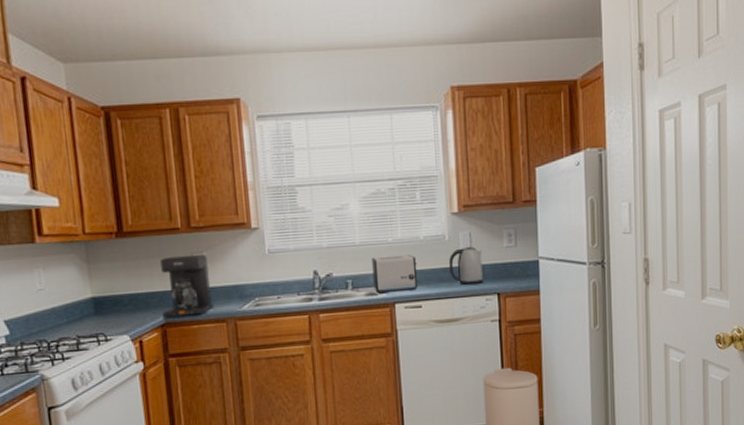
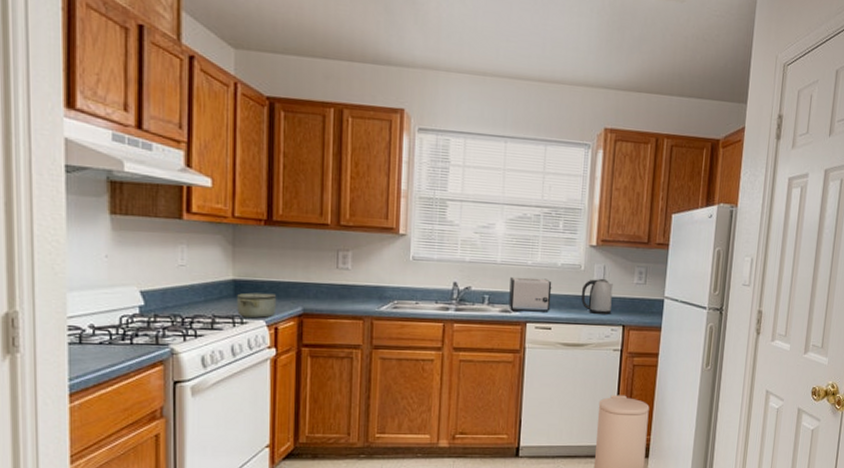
cooking pot: none [98,306,139,335] -> present [237,292,277,319]
coffee maker: present [160,253,215,319] -> none [302,250,354,310]

